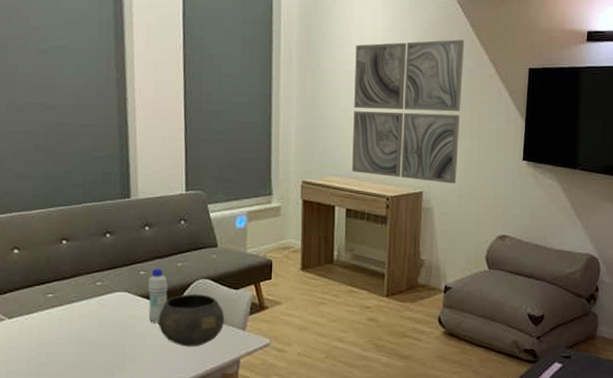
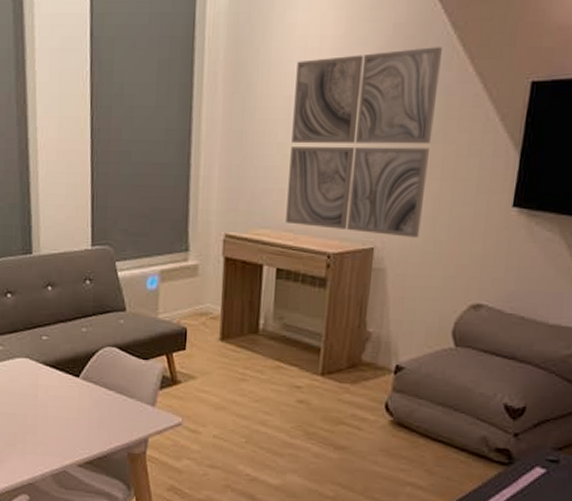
bottle: present [147,268,168,324] -> none [50,333,71,395]
bowl: present [158,294,224,347] -> none [61,363,132,422]

